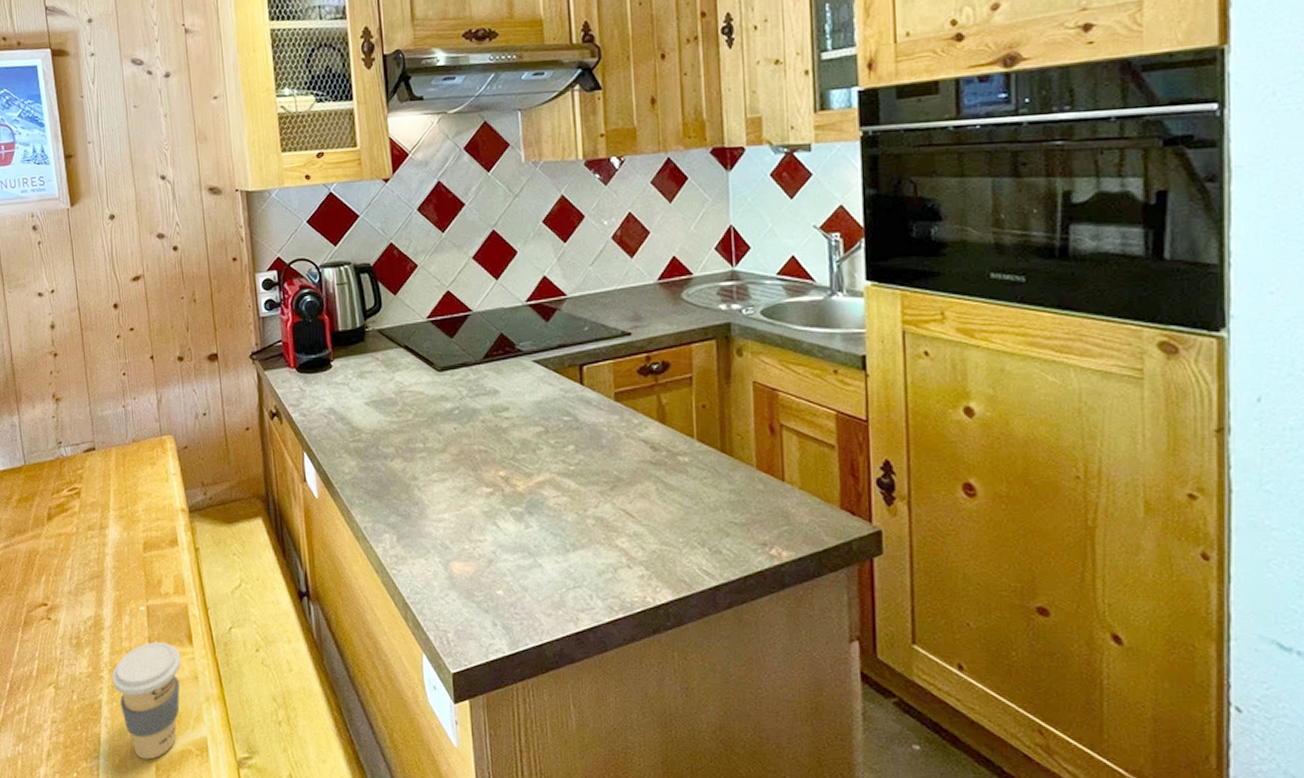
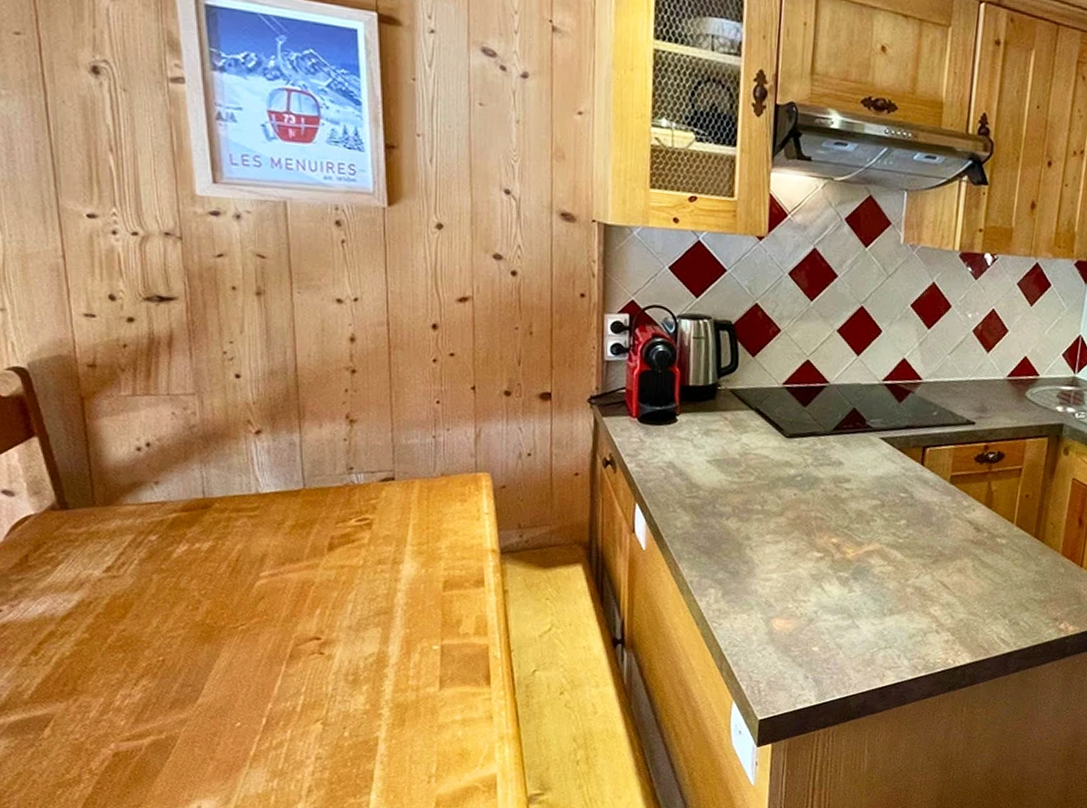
coffee cup: present [111,642,182,760] -> none [393,681,476,796]

